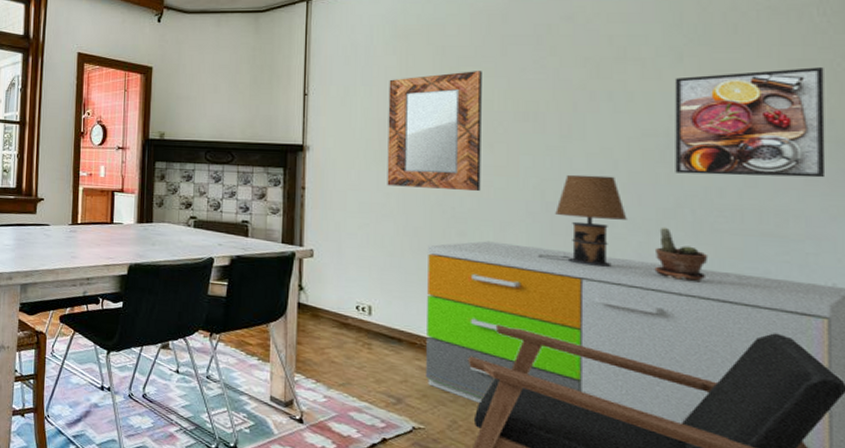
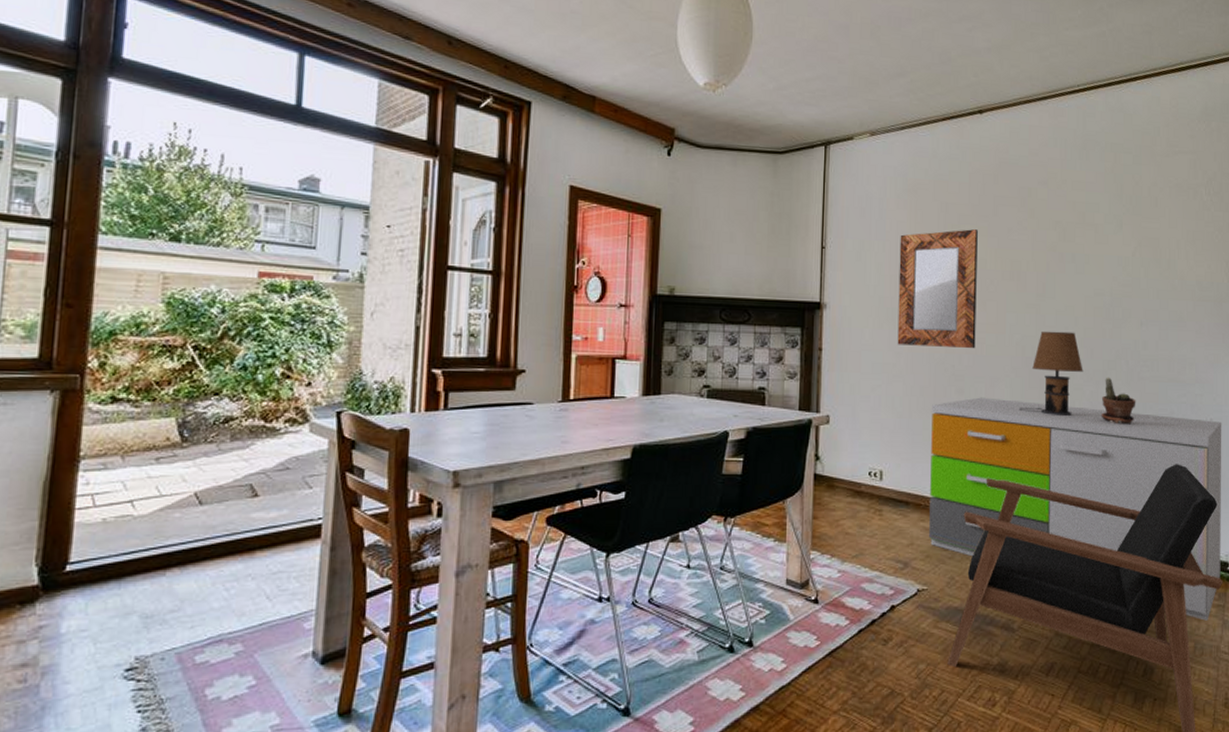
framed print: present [675,67,826,178] -> none [1116,238,1208,331]

